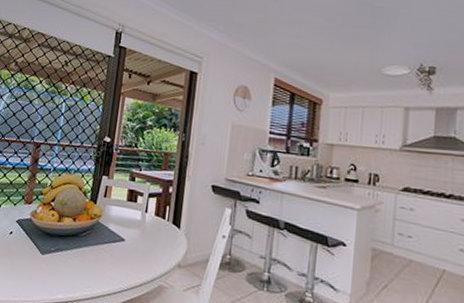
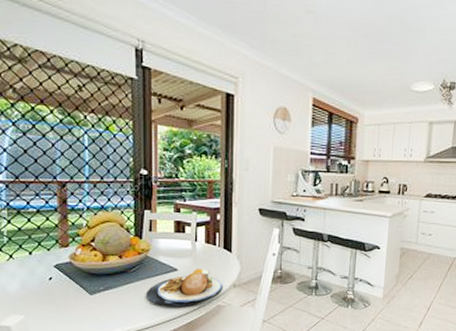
plate: none [92,241,168,282] -> present [147,268,223,307]

